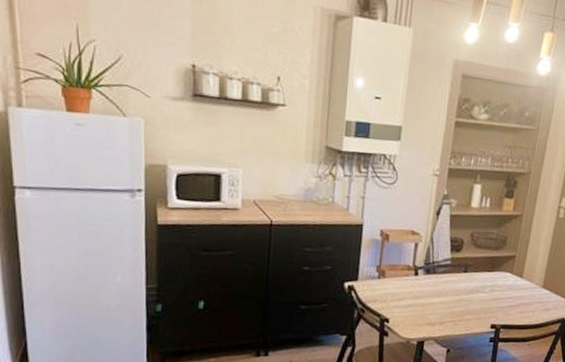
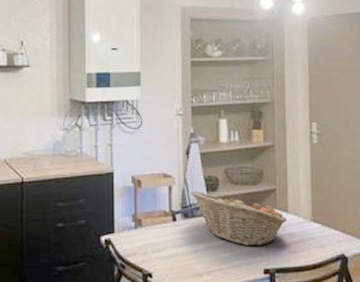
fruit basket: none [436,249,521,305] -> present [191,190,288,247]

